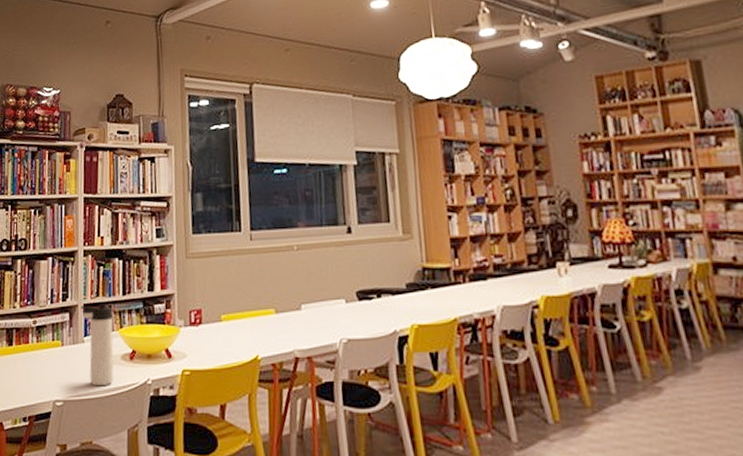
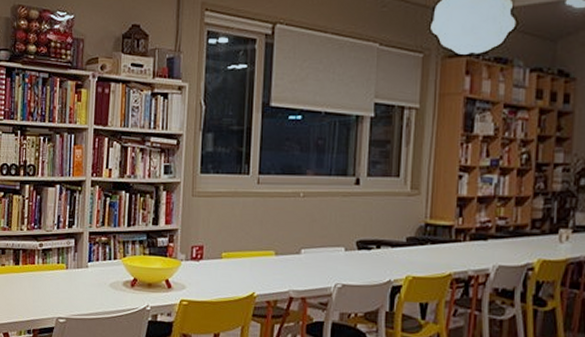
thermos bottle: present [80,303,114,386] -> none [86,232,116,308]

